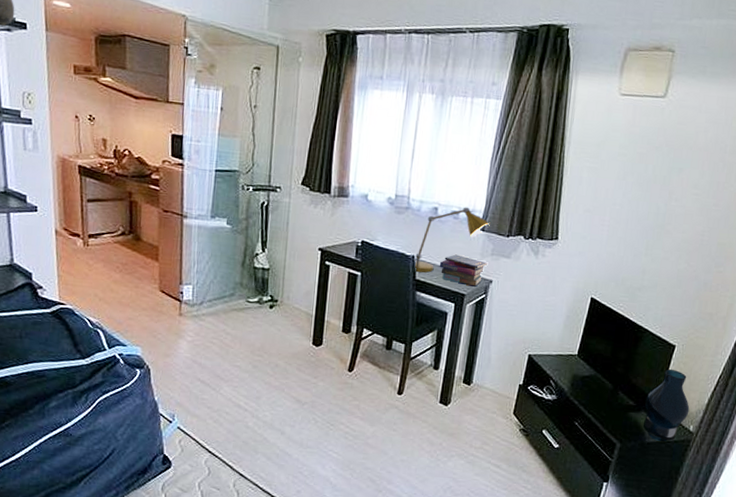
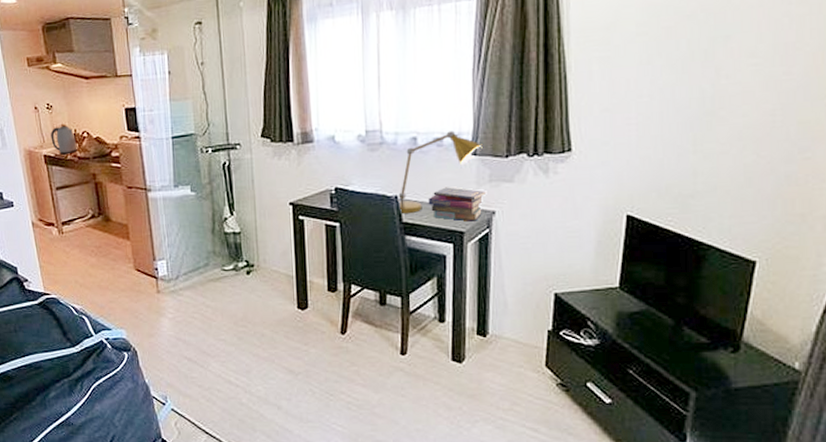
kettle: none [88,139,117,169] -> present [50,125,79,155]
vase: present [643,368,690,443] -> none [722,291,790,387]

